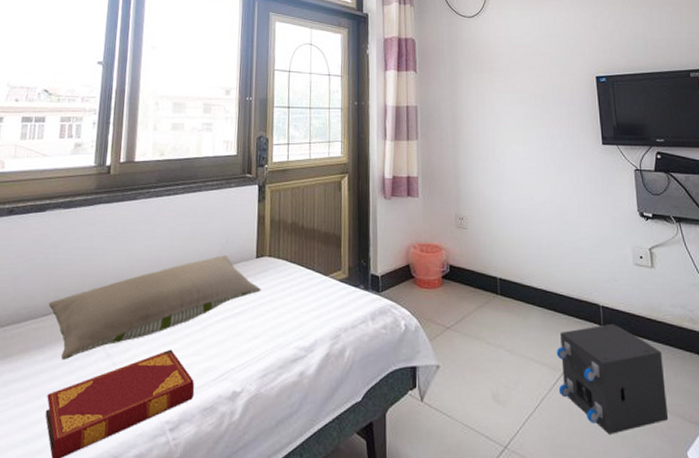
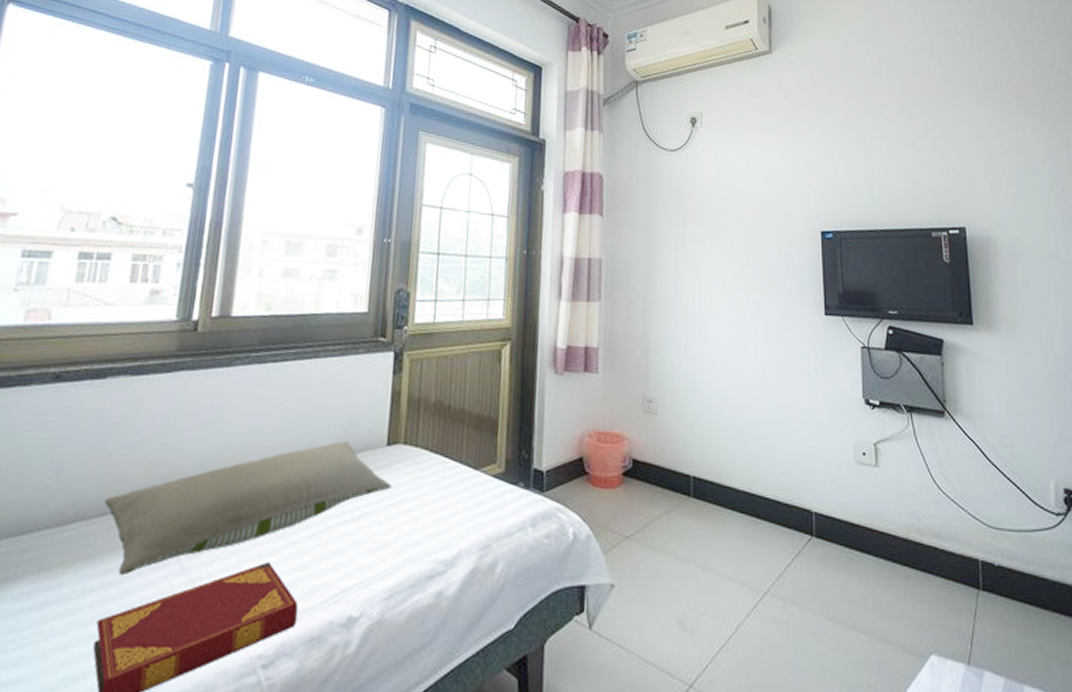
speaker: present [556,323,669,434] -> none [757,533,887,669]

